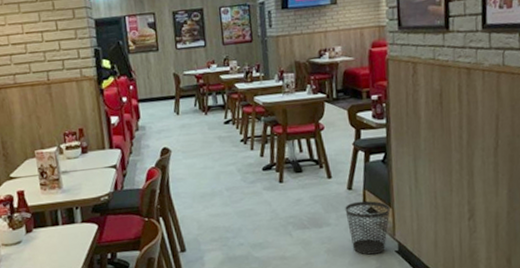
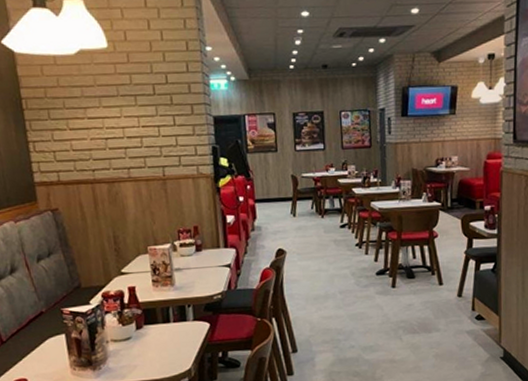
wastebasket: present [345,200,390,255] -> none [454,308,497,361]

